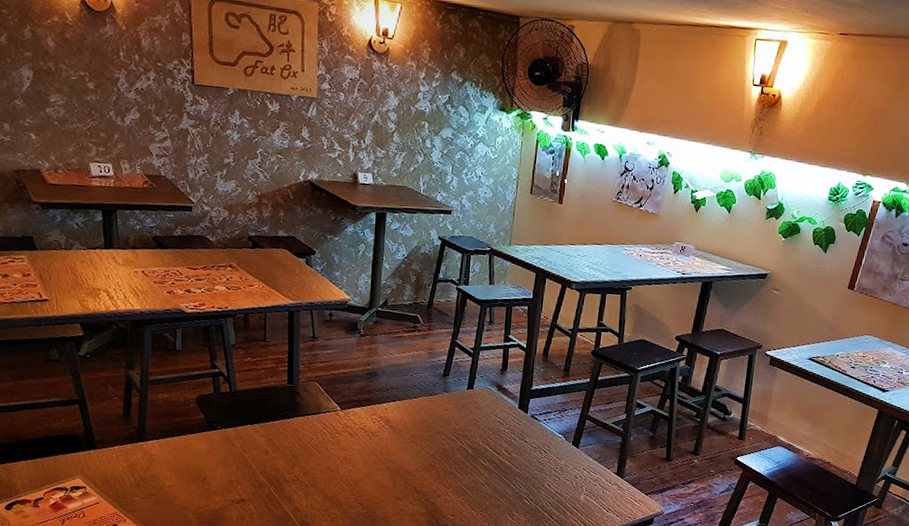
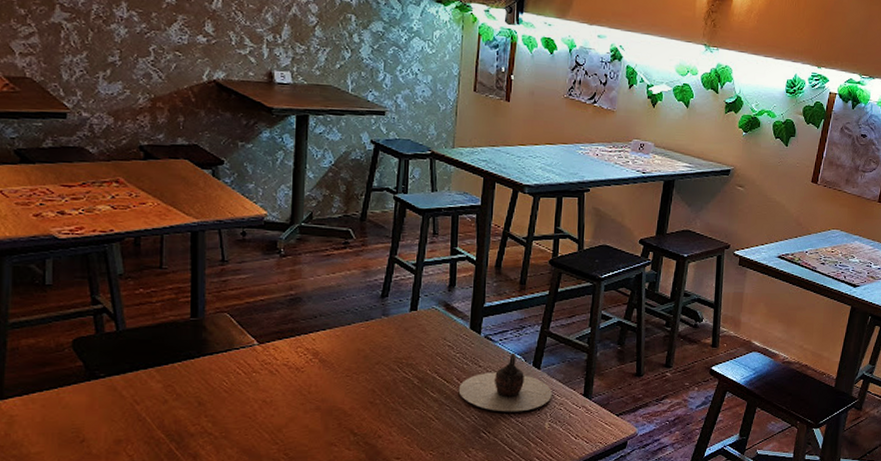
teapot: none [506,432,589,484] -> present [458,353,552,412]

